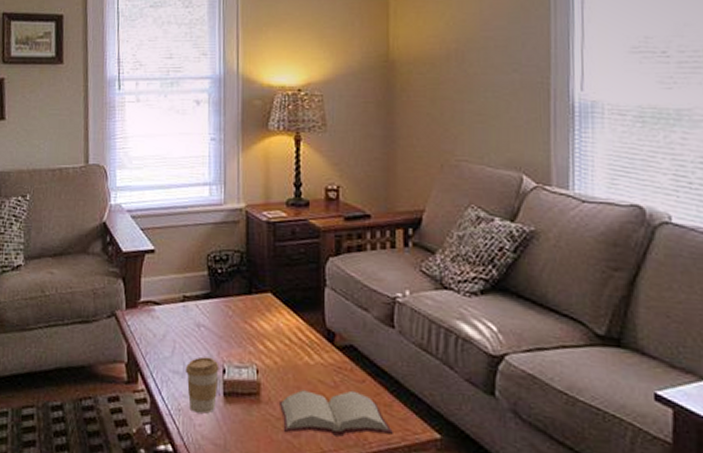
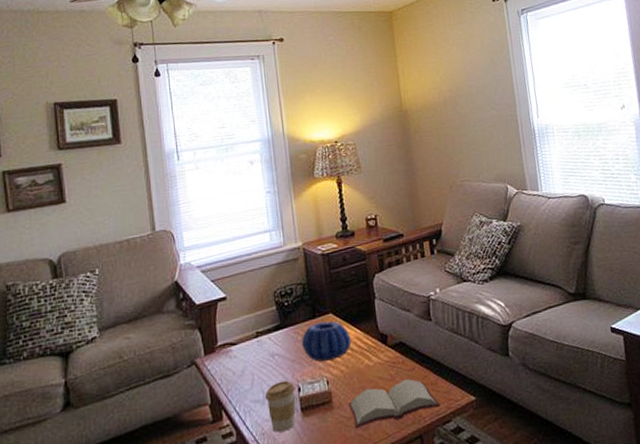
decorative bowl: none [233,300,291,347] -> present [302,321,351,362]

